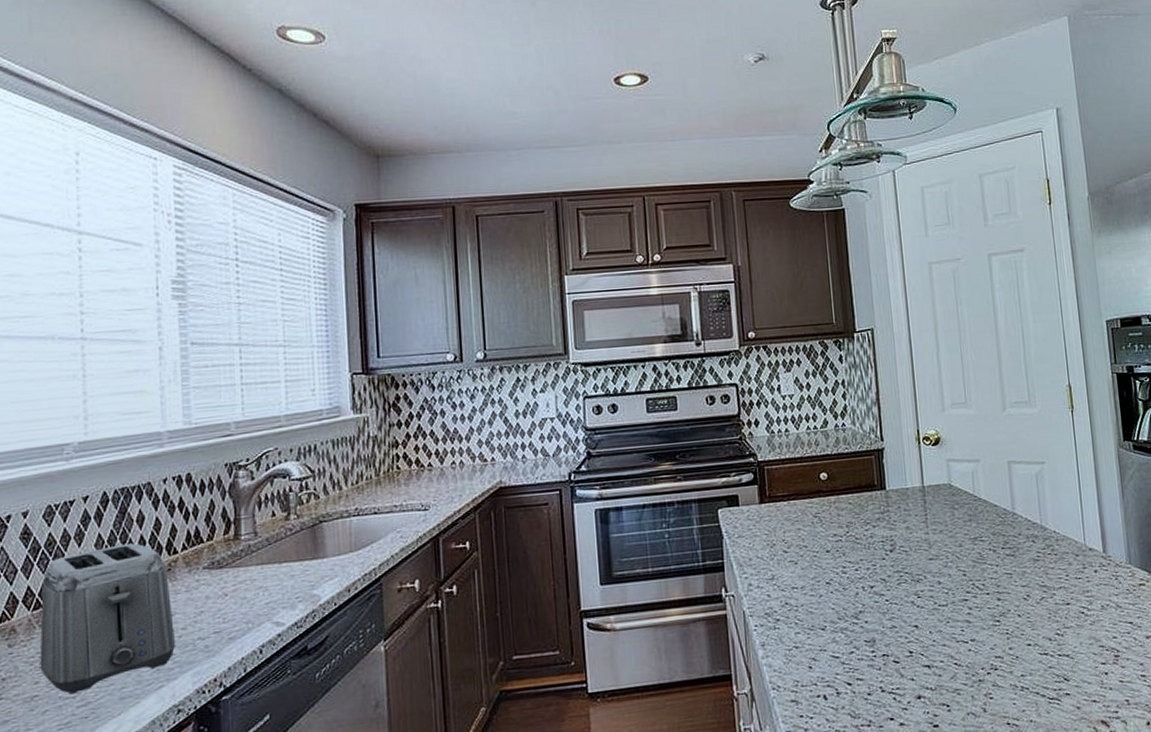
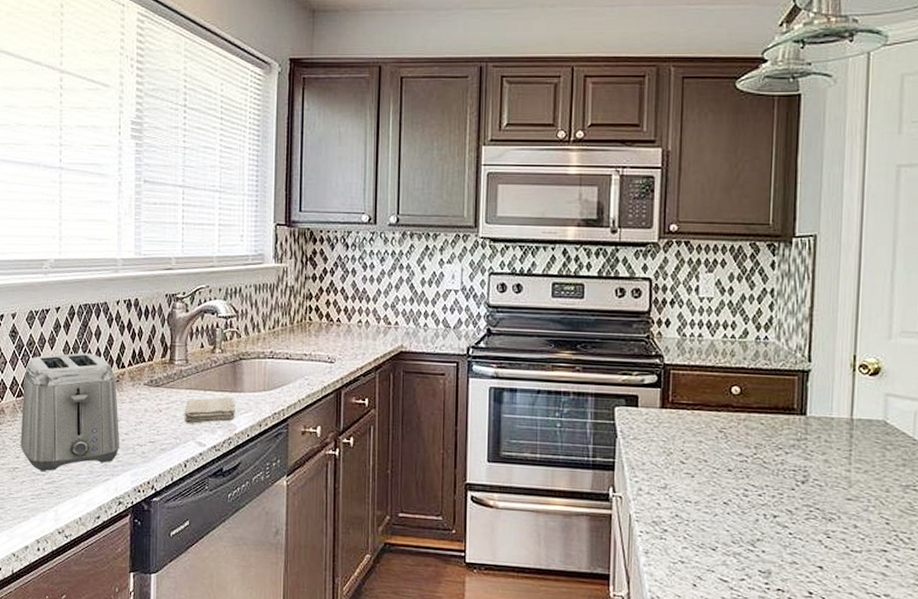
washcloth: none [255,565,319,603] -> present [184,397,235,424]

